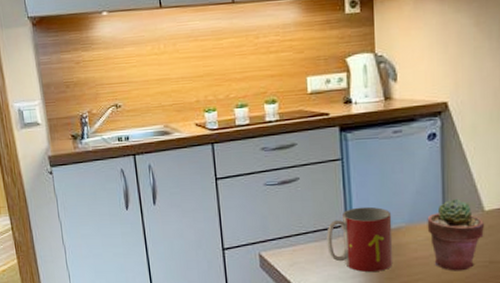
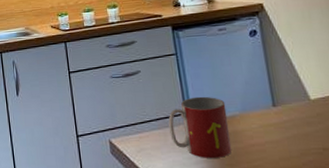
potted succulent: present [427,199,485,271] -> none [258,89,314,158]

